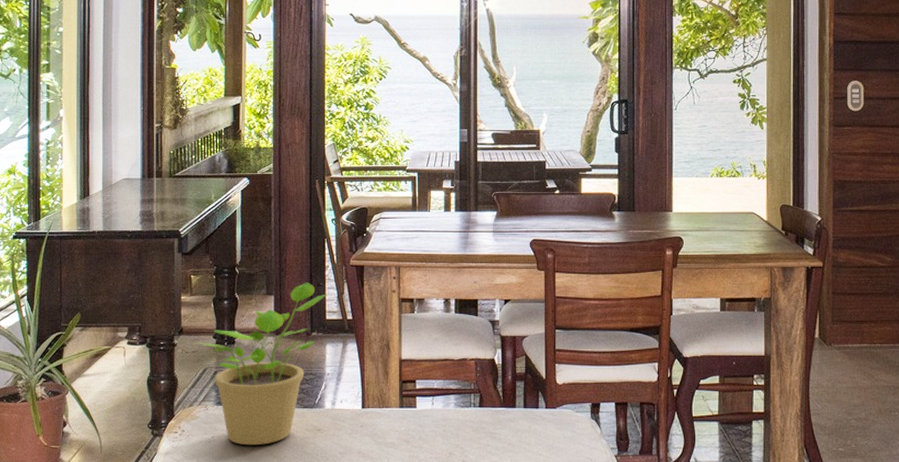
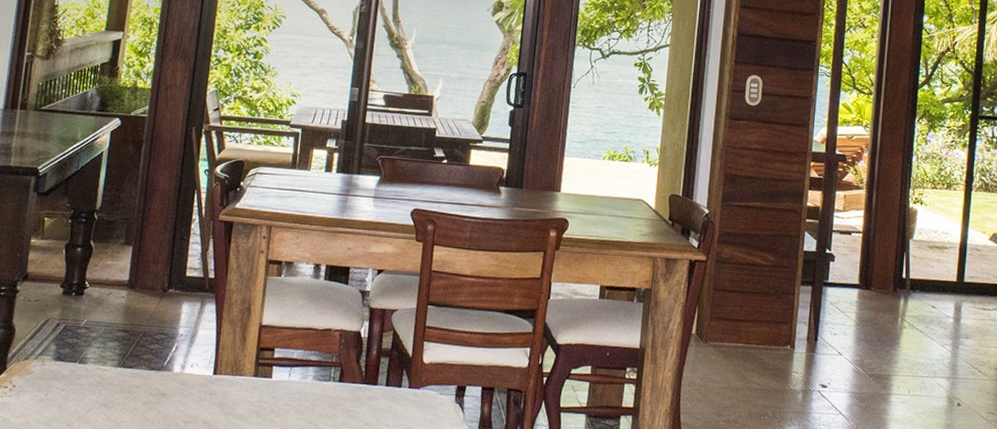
potted plant: present [195,282,328,446] -> none [40,235,191,408]

